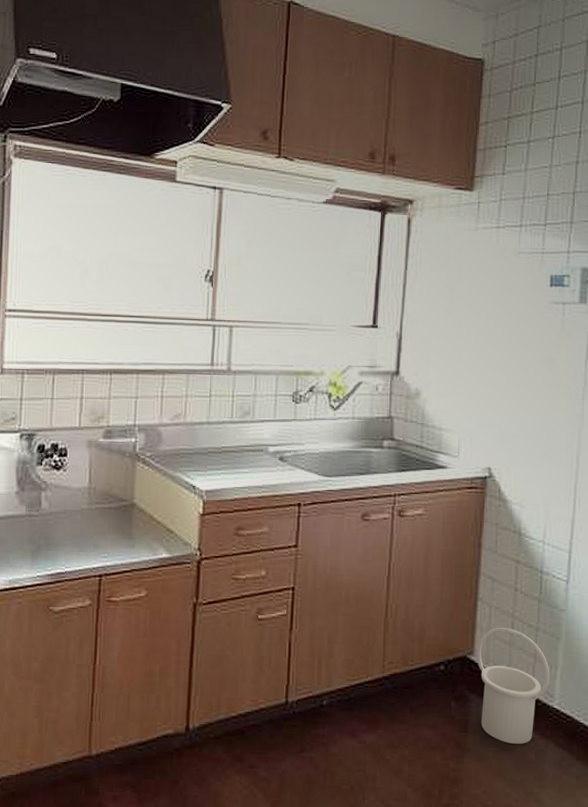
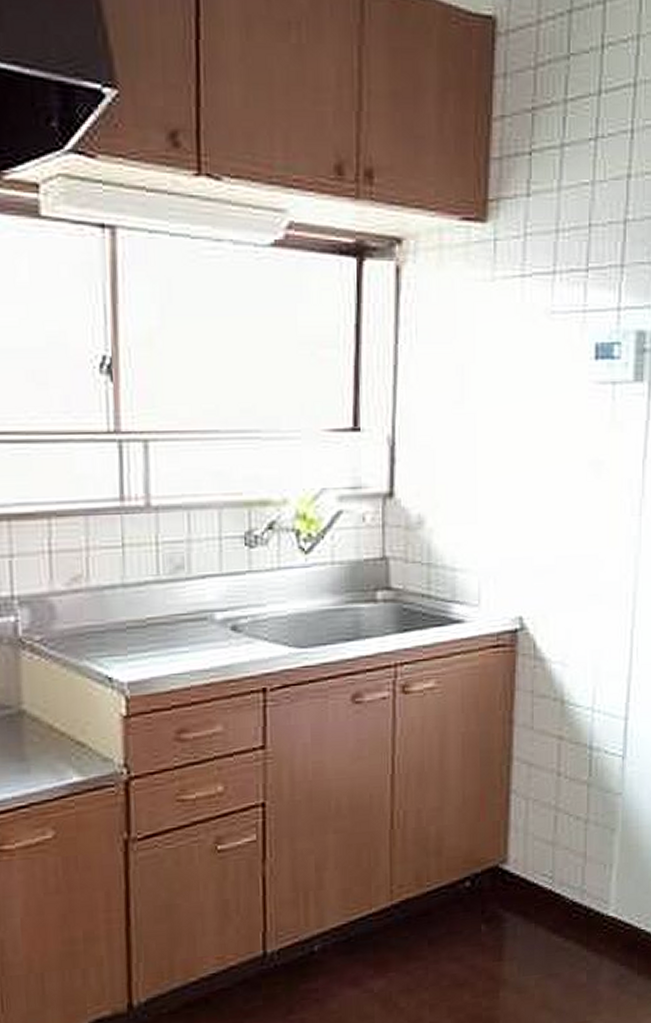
bucket: present [477,627,550,745] -> none [512,823,604,967]

